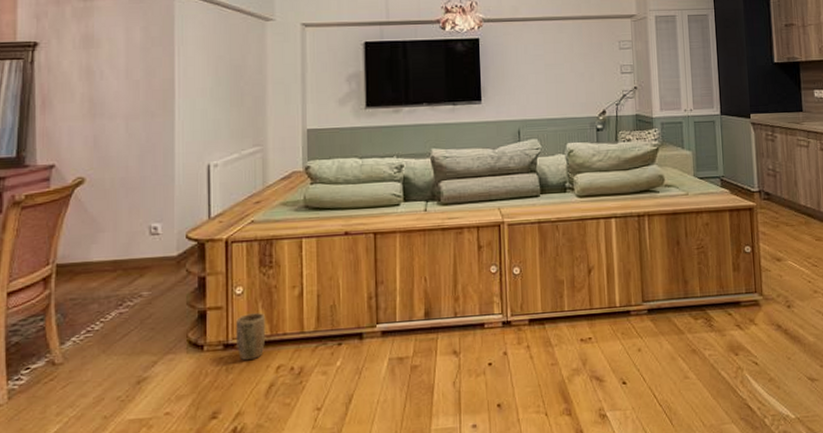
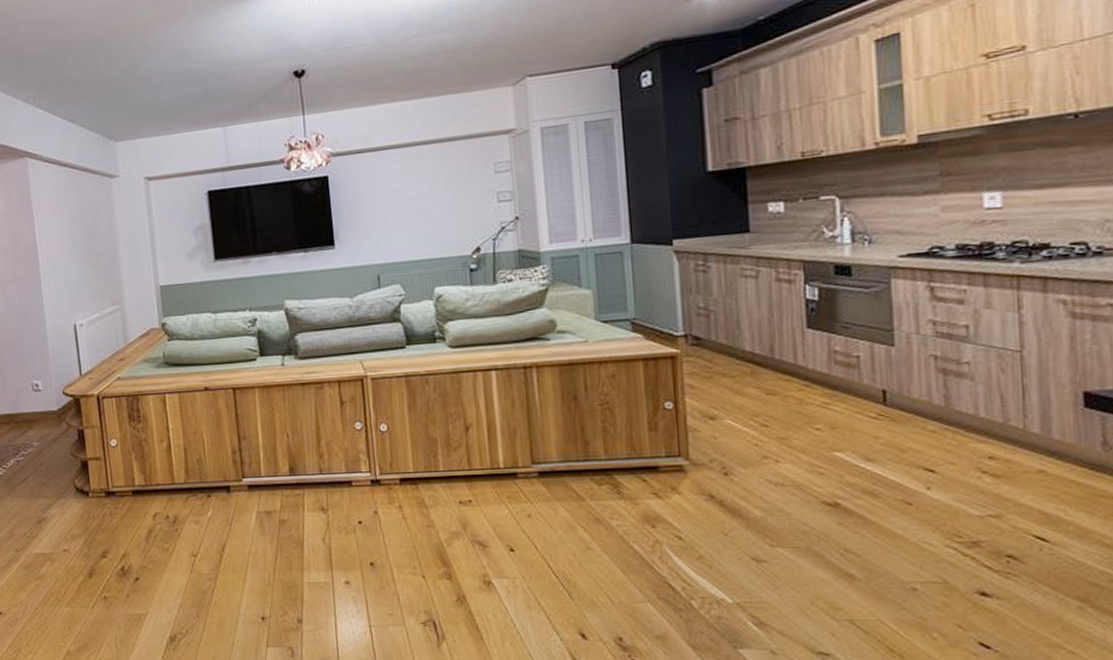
plant pot: present [235,313,266,361] -> none [113,464,142,508]

